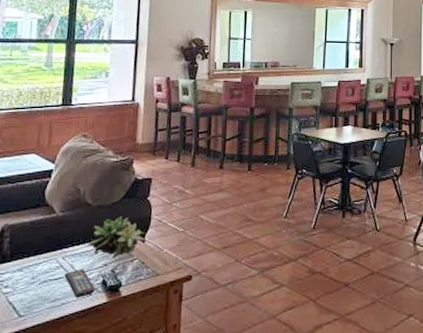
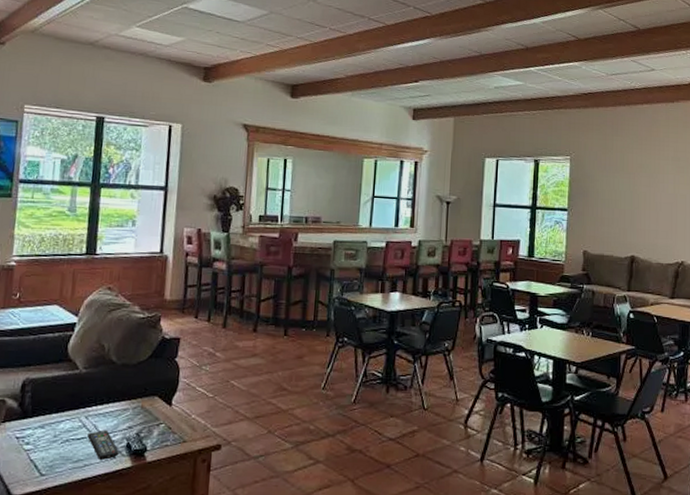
succulent plant: present [85,216,147,258] -> none [109,377,174,421]

